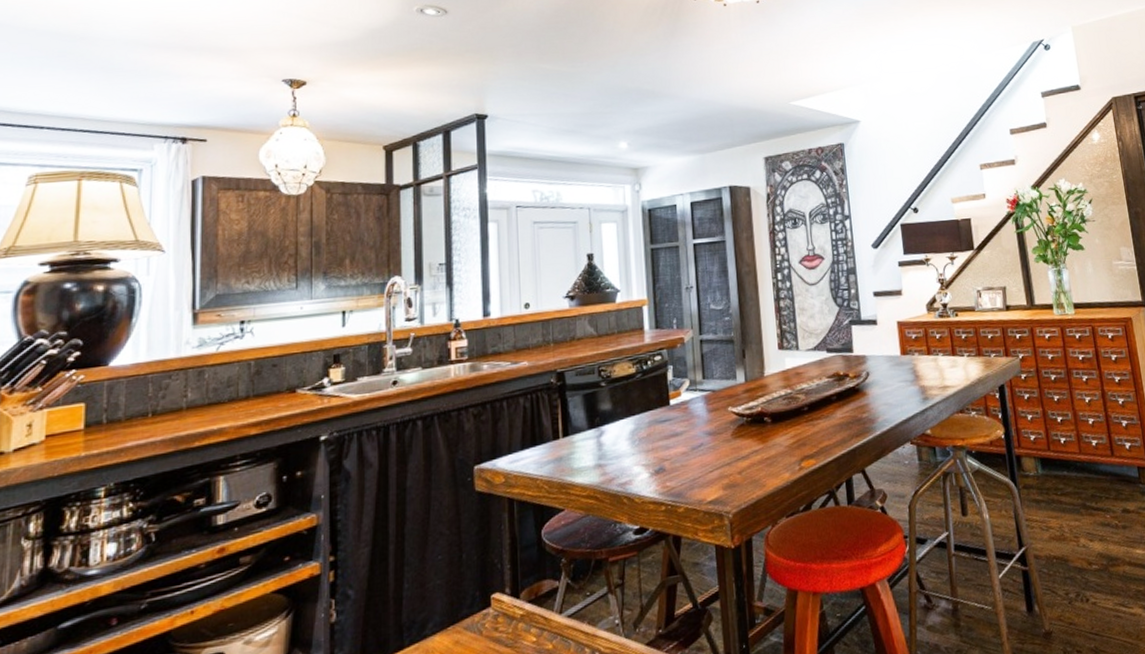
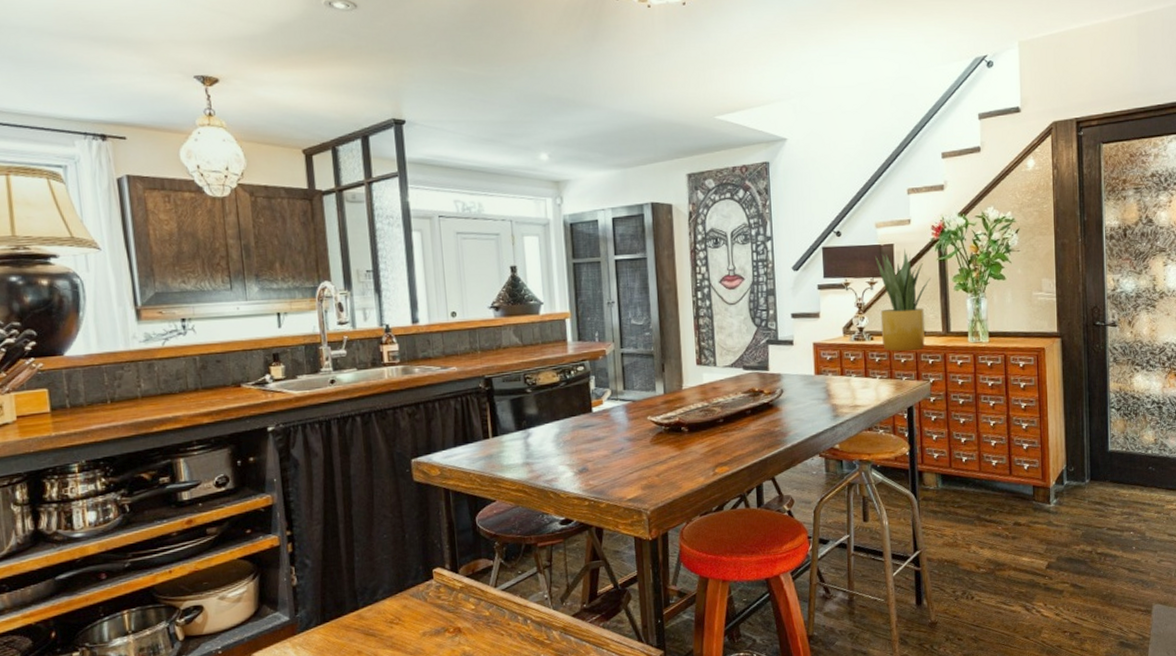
planter: none [953,222,1011,328] -> present [875,248,932,352]

